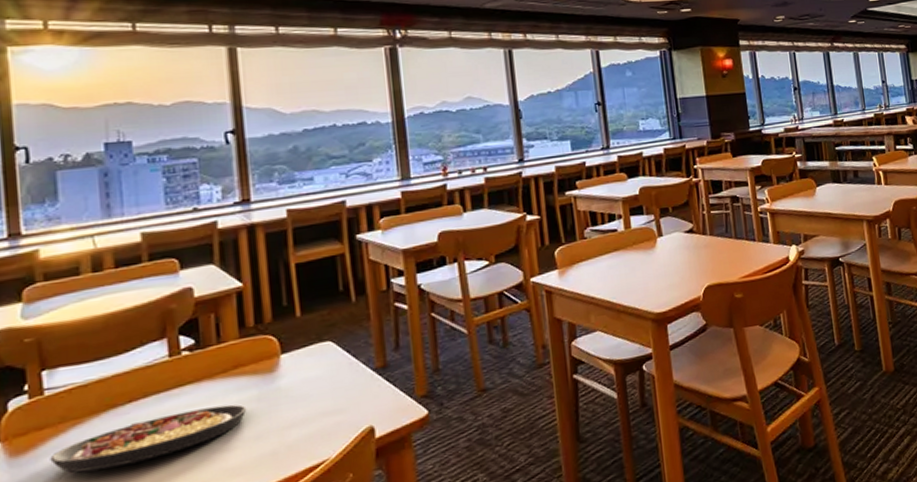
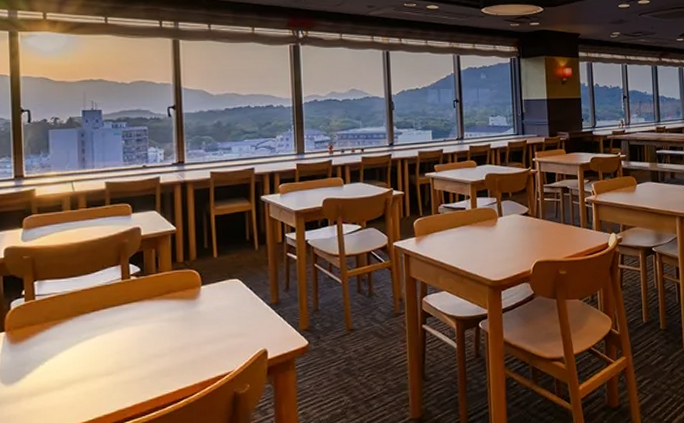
plate: present [50,404,247,473] -> none [38,321,175,361]

